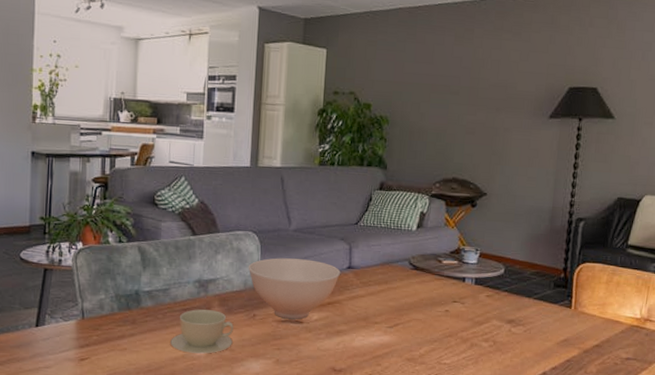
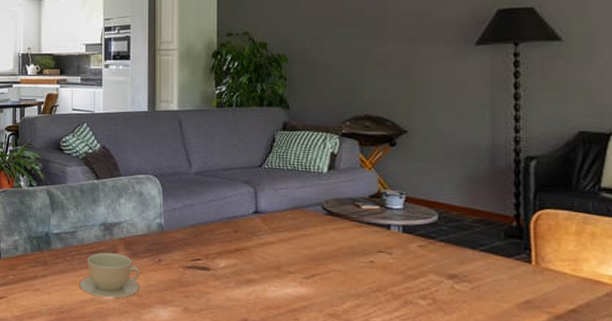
bowl: present [248,258,340,320] -> none [151,201,246,266]

